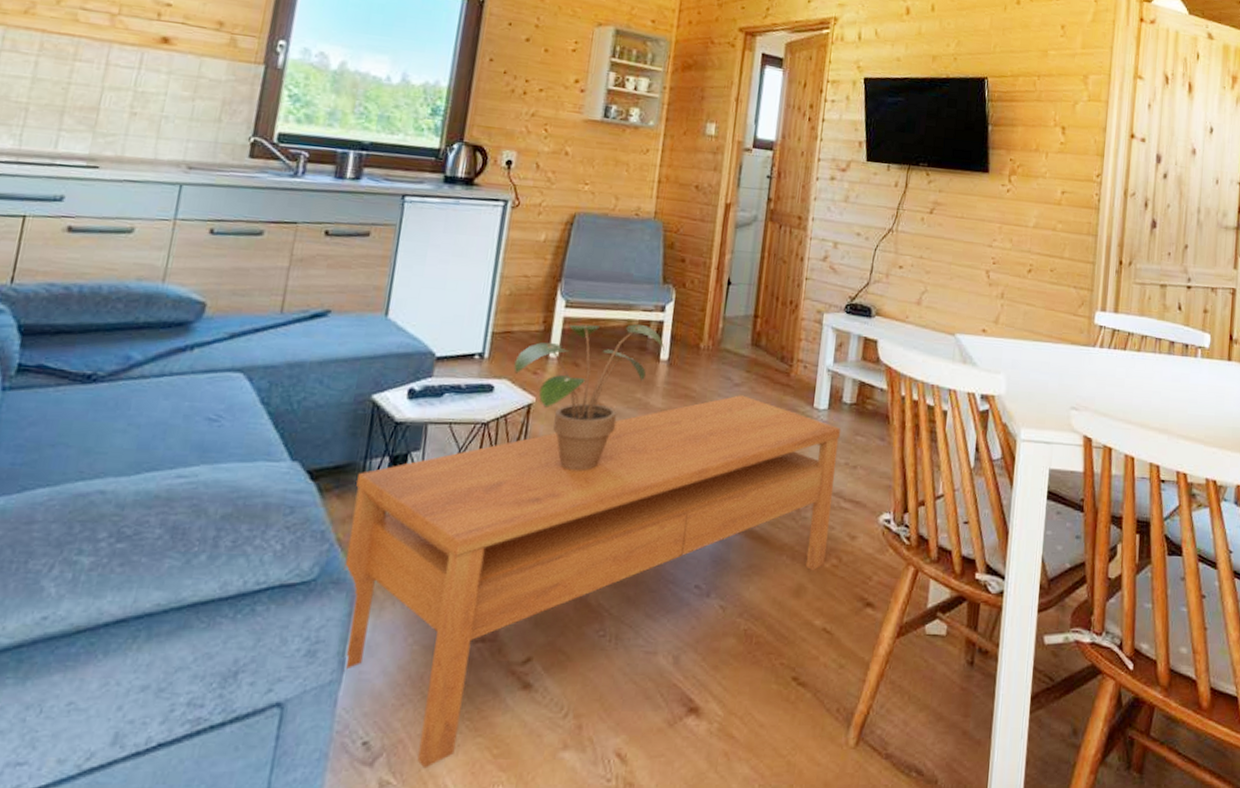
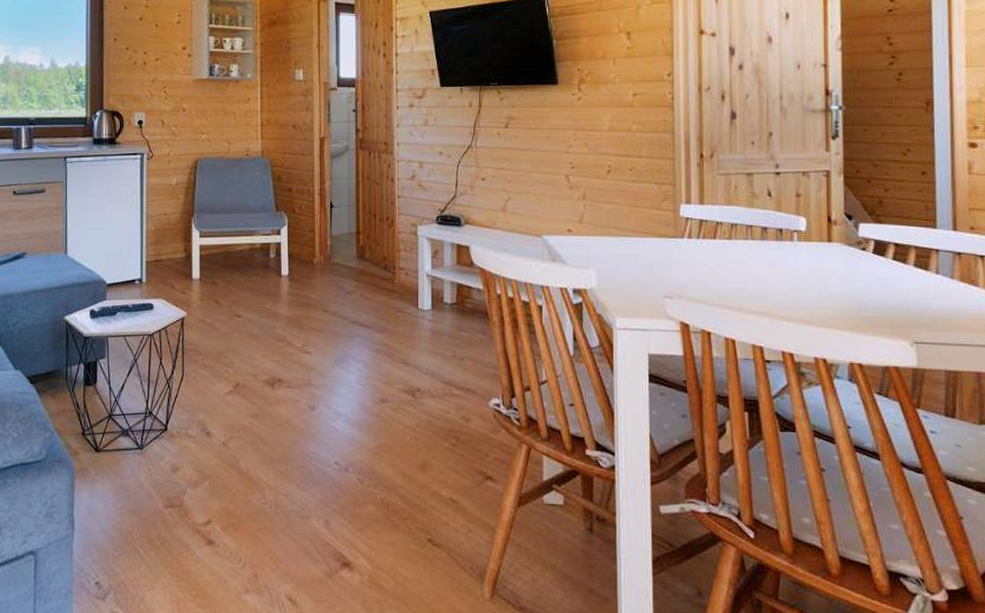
coffee table: present [343,395,841,769] -> none [63,301,446,604]
potted plant: present [514,324,666,471] -> none [166,247,285,371]

